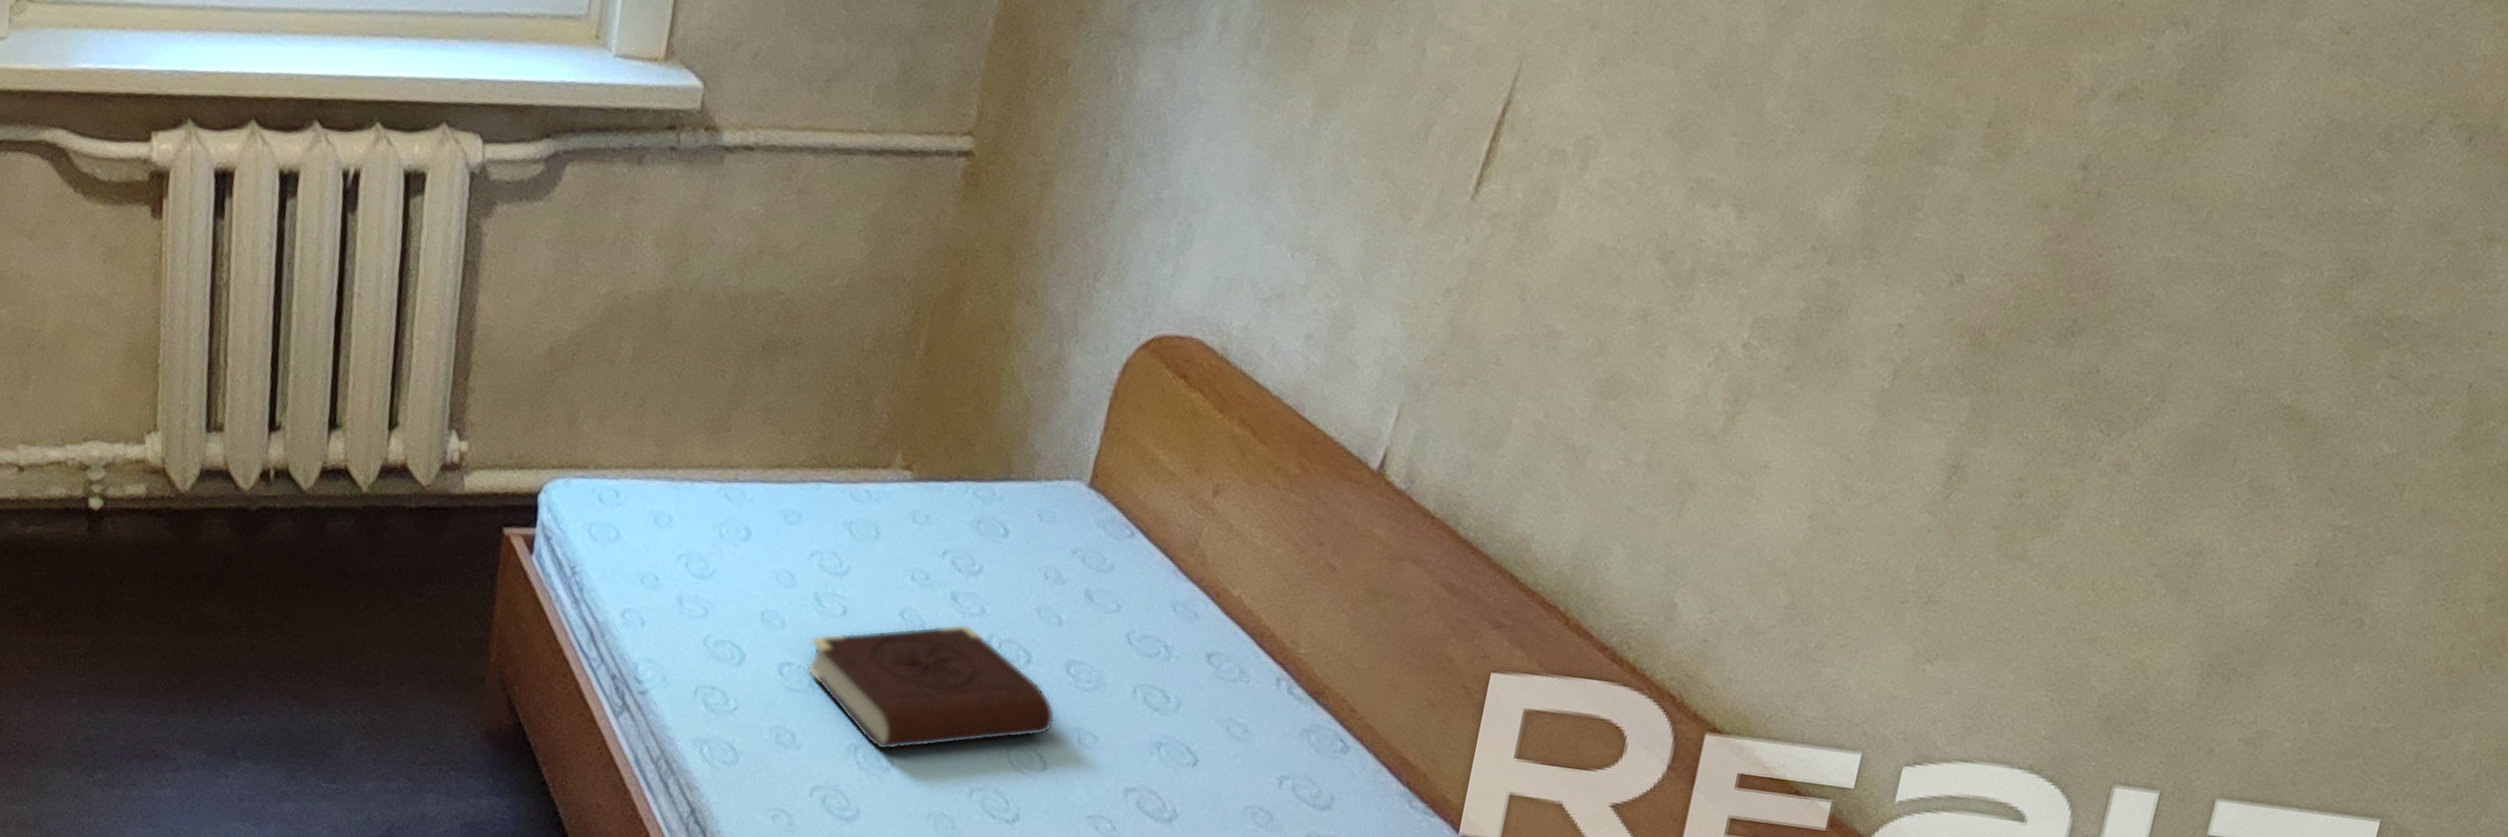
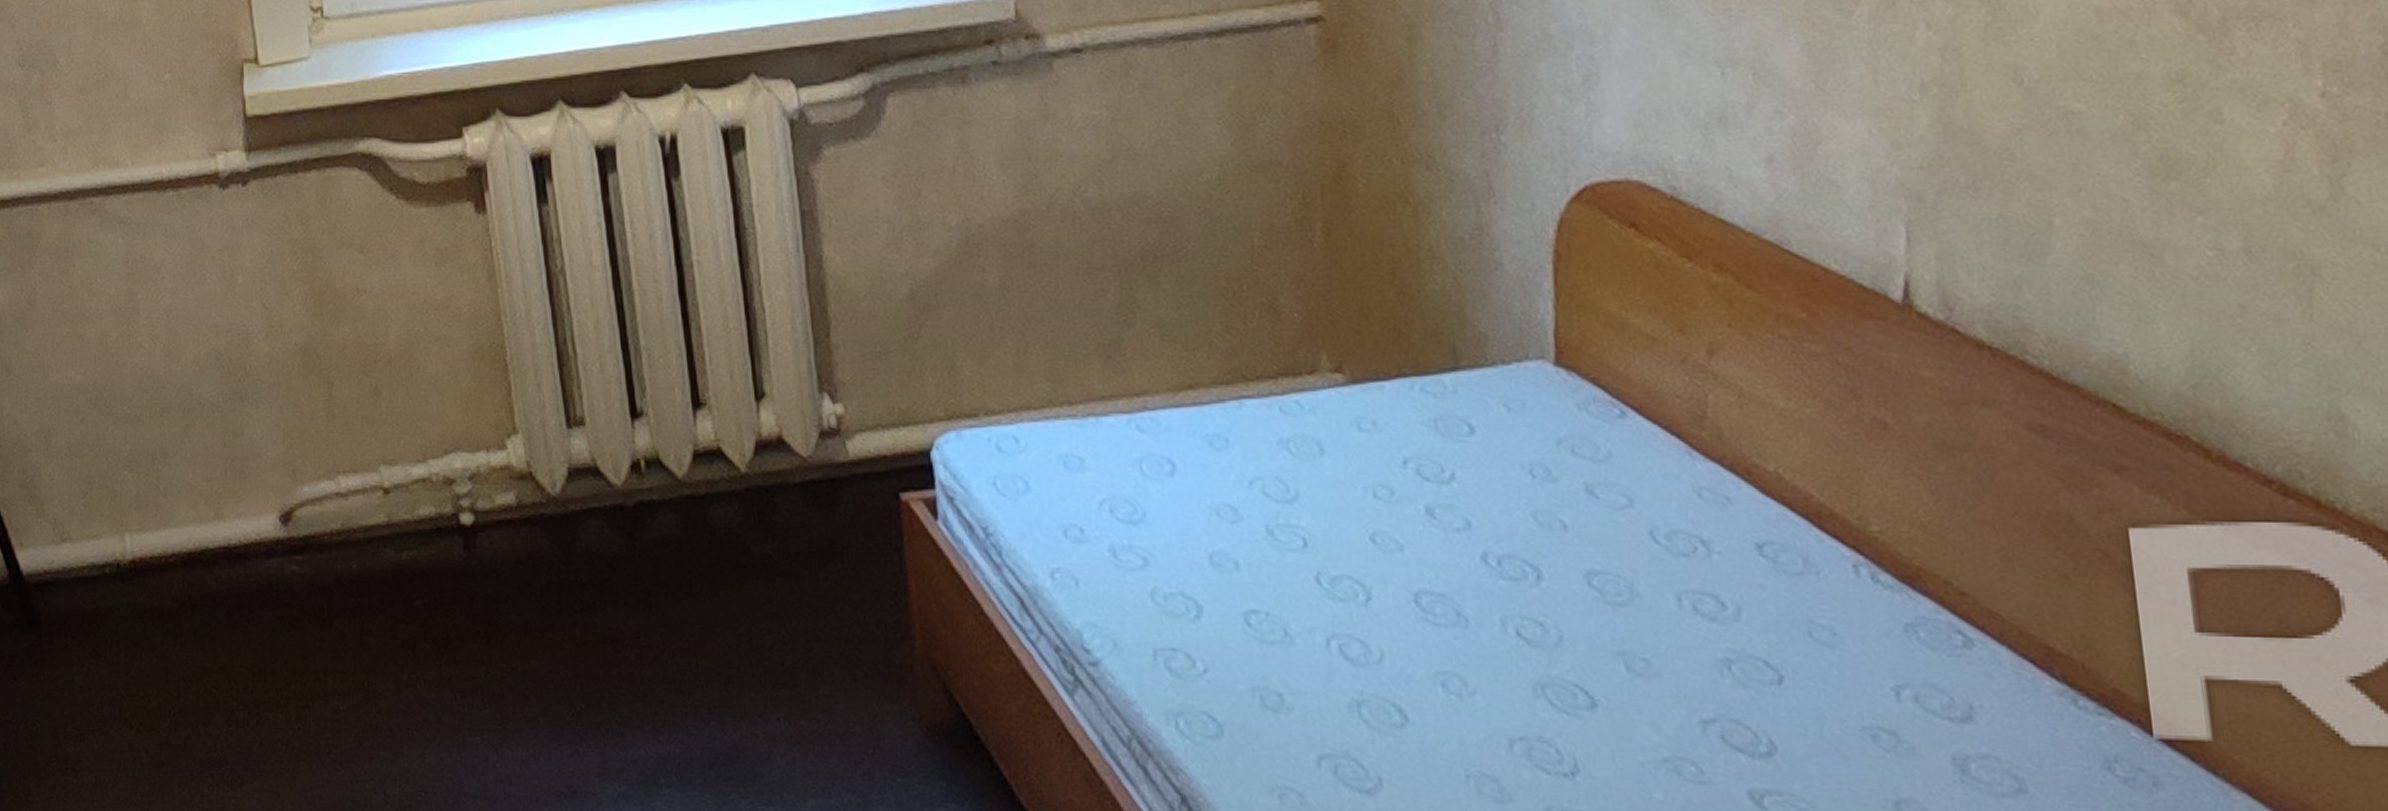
book: present [806,623,1056,751] -> none [1273,541,1591,703]

